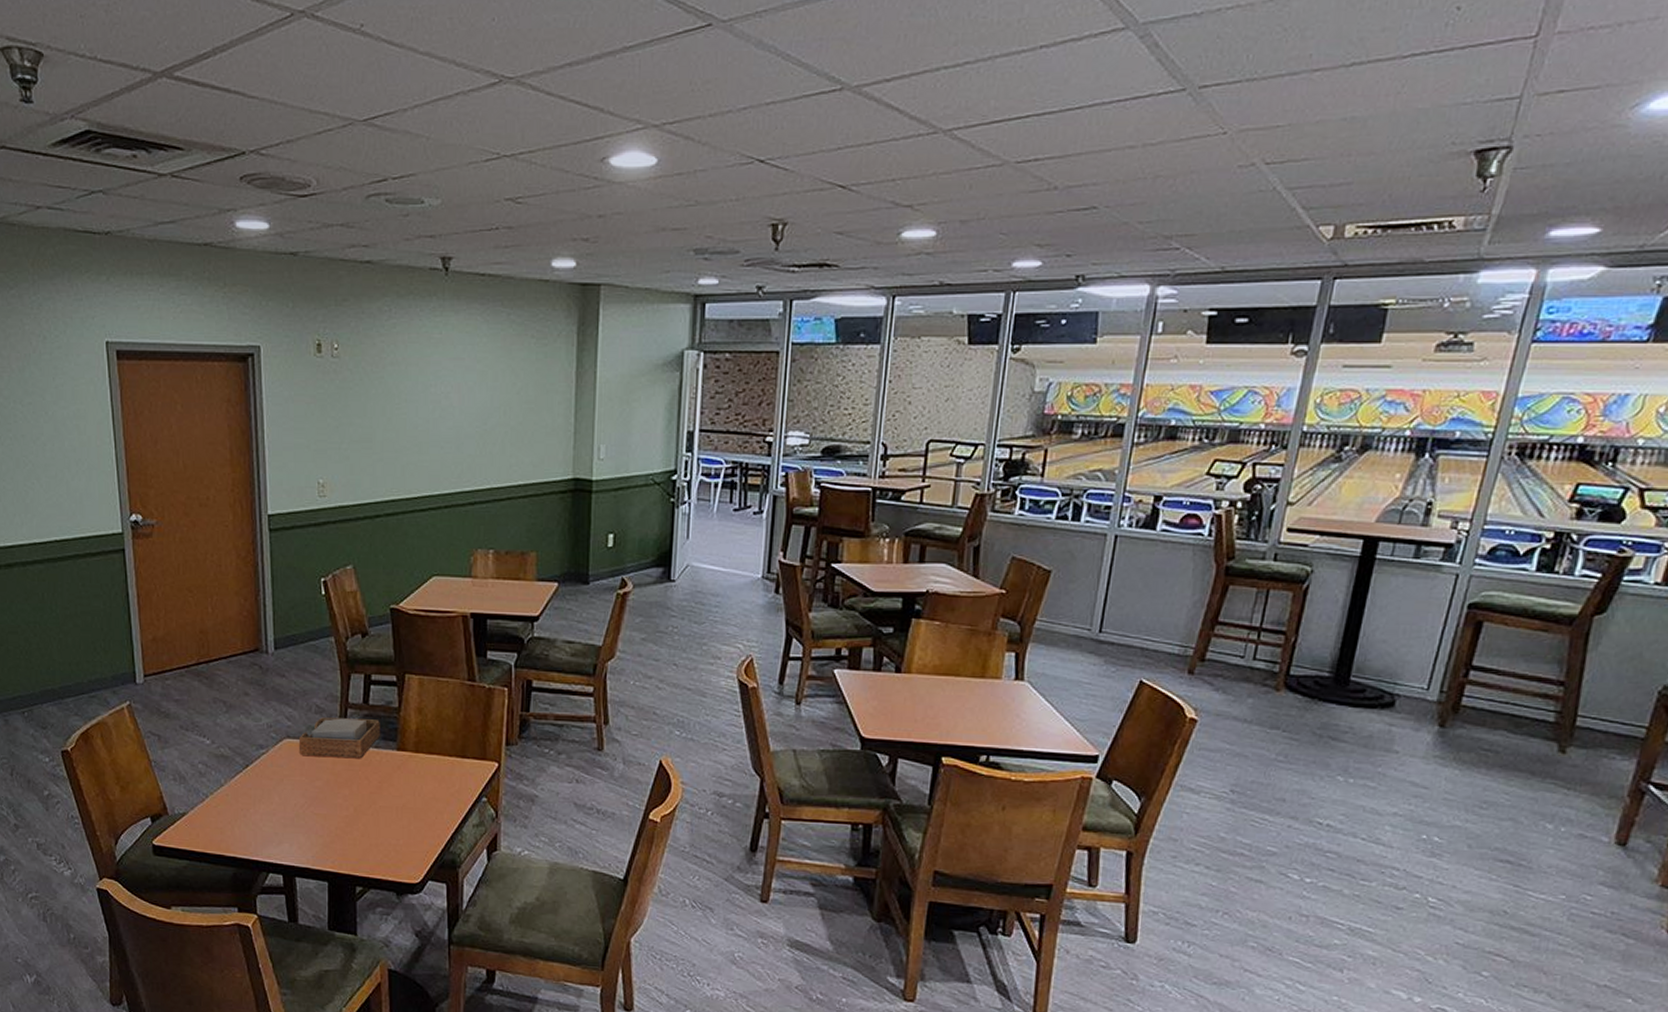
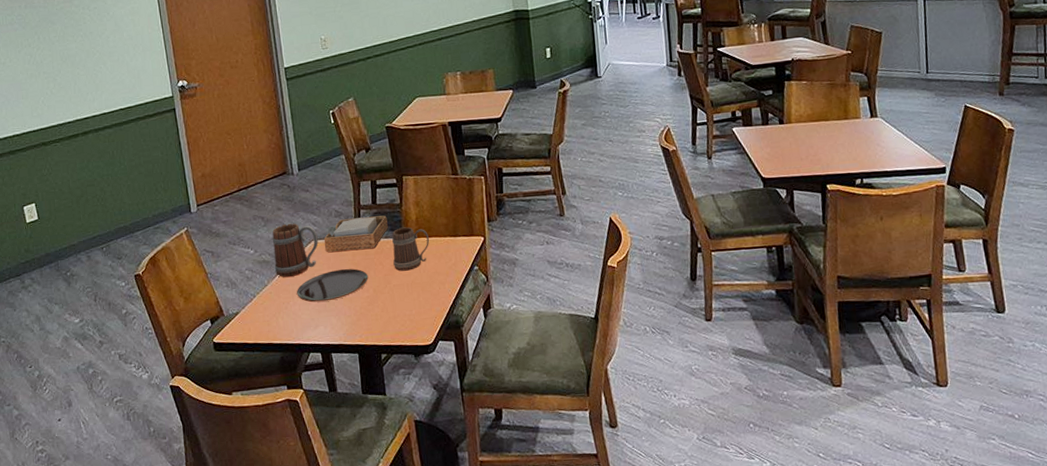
beer mug: none [234,713,292,779] -> present [272,223,319,277]
plate: none [260,778,350,815] -> present [297,268,369,303]
beer mug: none [382,737,431,792] -> present [392,227,430,271]

